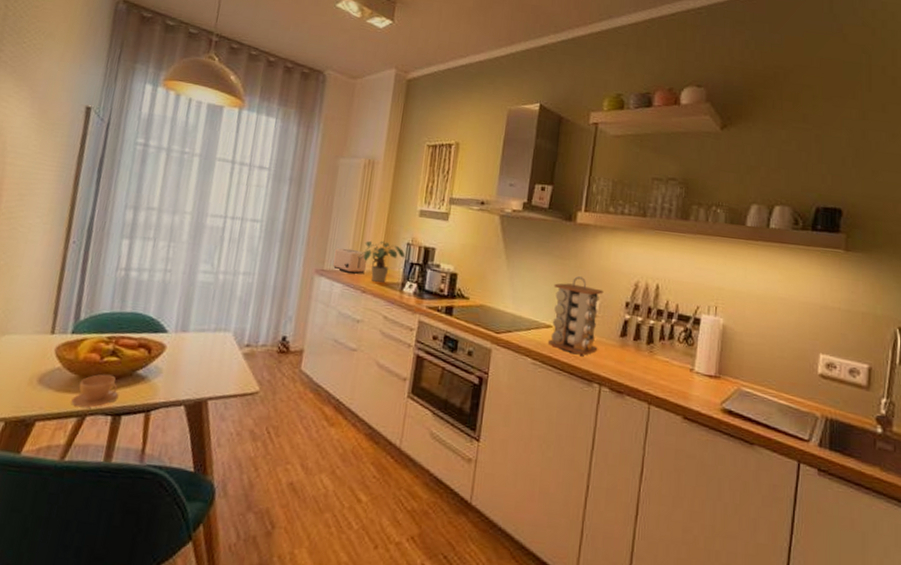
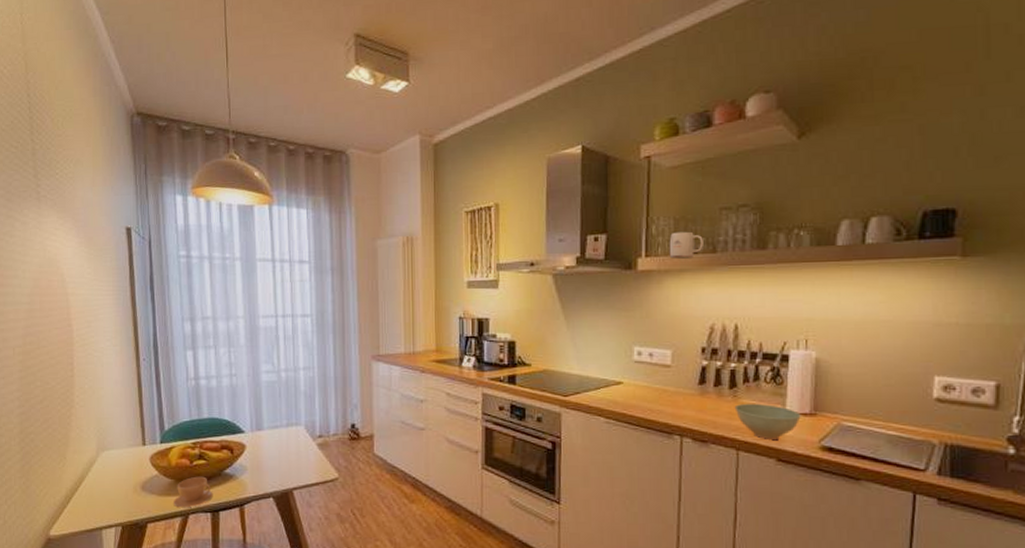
toaster: present [332,248,367,274] -> none [387,330,422,355]
potted plant: present [359,240,406,283] -> none [412,318,459,360]
spice rack: present [547,276,604,356] -> none [619,327,676,408]
mug: none [605,193,636,219] -> present [669,231,703,259]
bowl: none [650,359,707,399] -> present [734,403,801,441]

